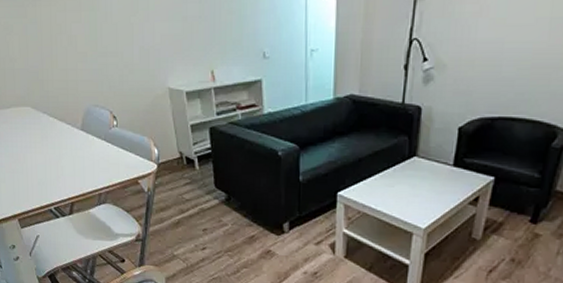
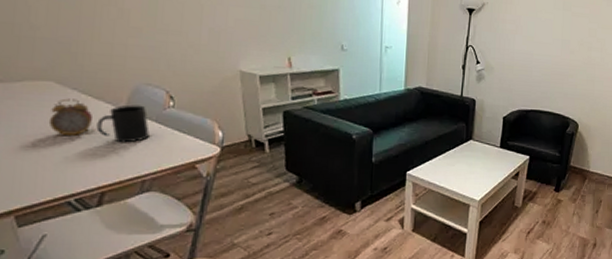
alarm clock: none [30,121,59,153] -> present [48,98,92,135]
mug: none [62,125,101,160] -> present [96,105,150,143]

